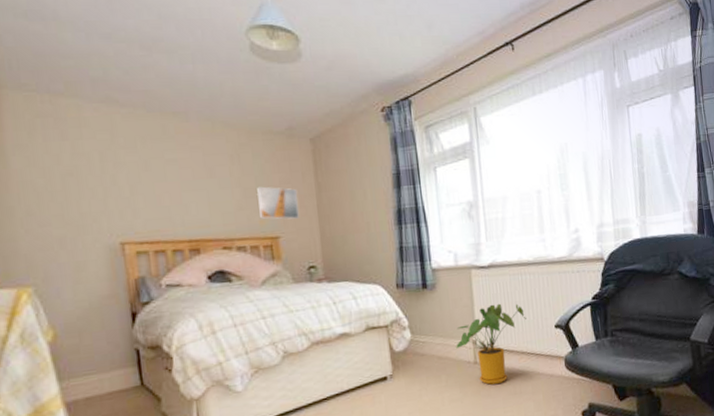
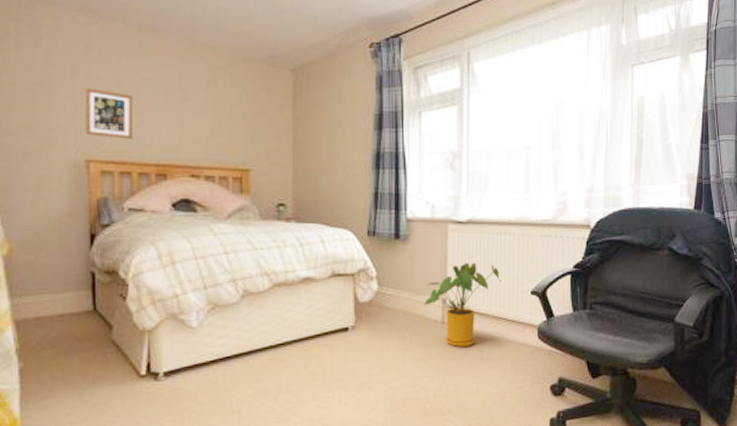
picture frame: none [114,173,164,220] -> present [85,88,134,139]
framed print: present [257,186,299,220] -> none [232,115,274,152]

